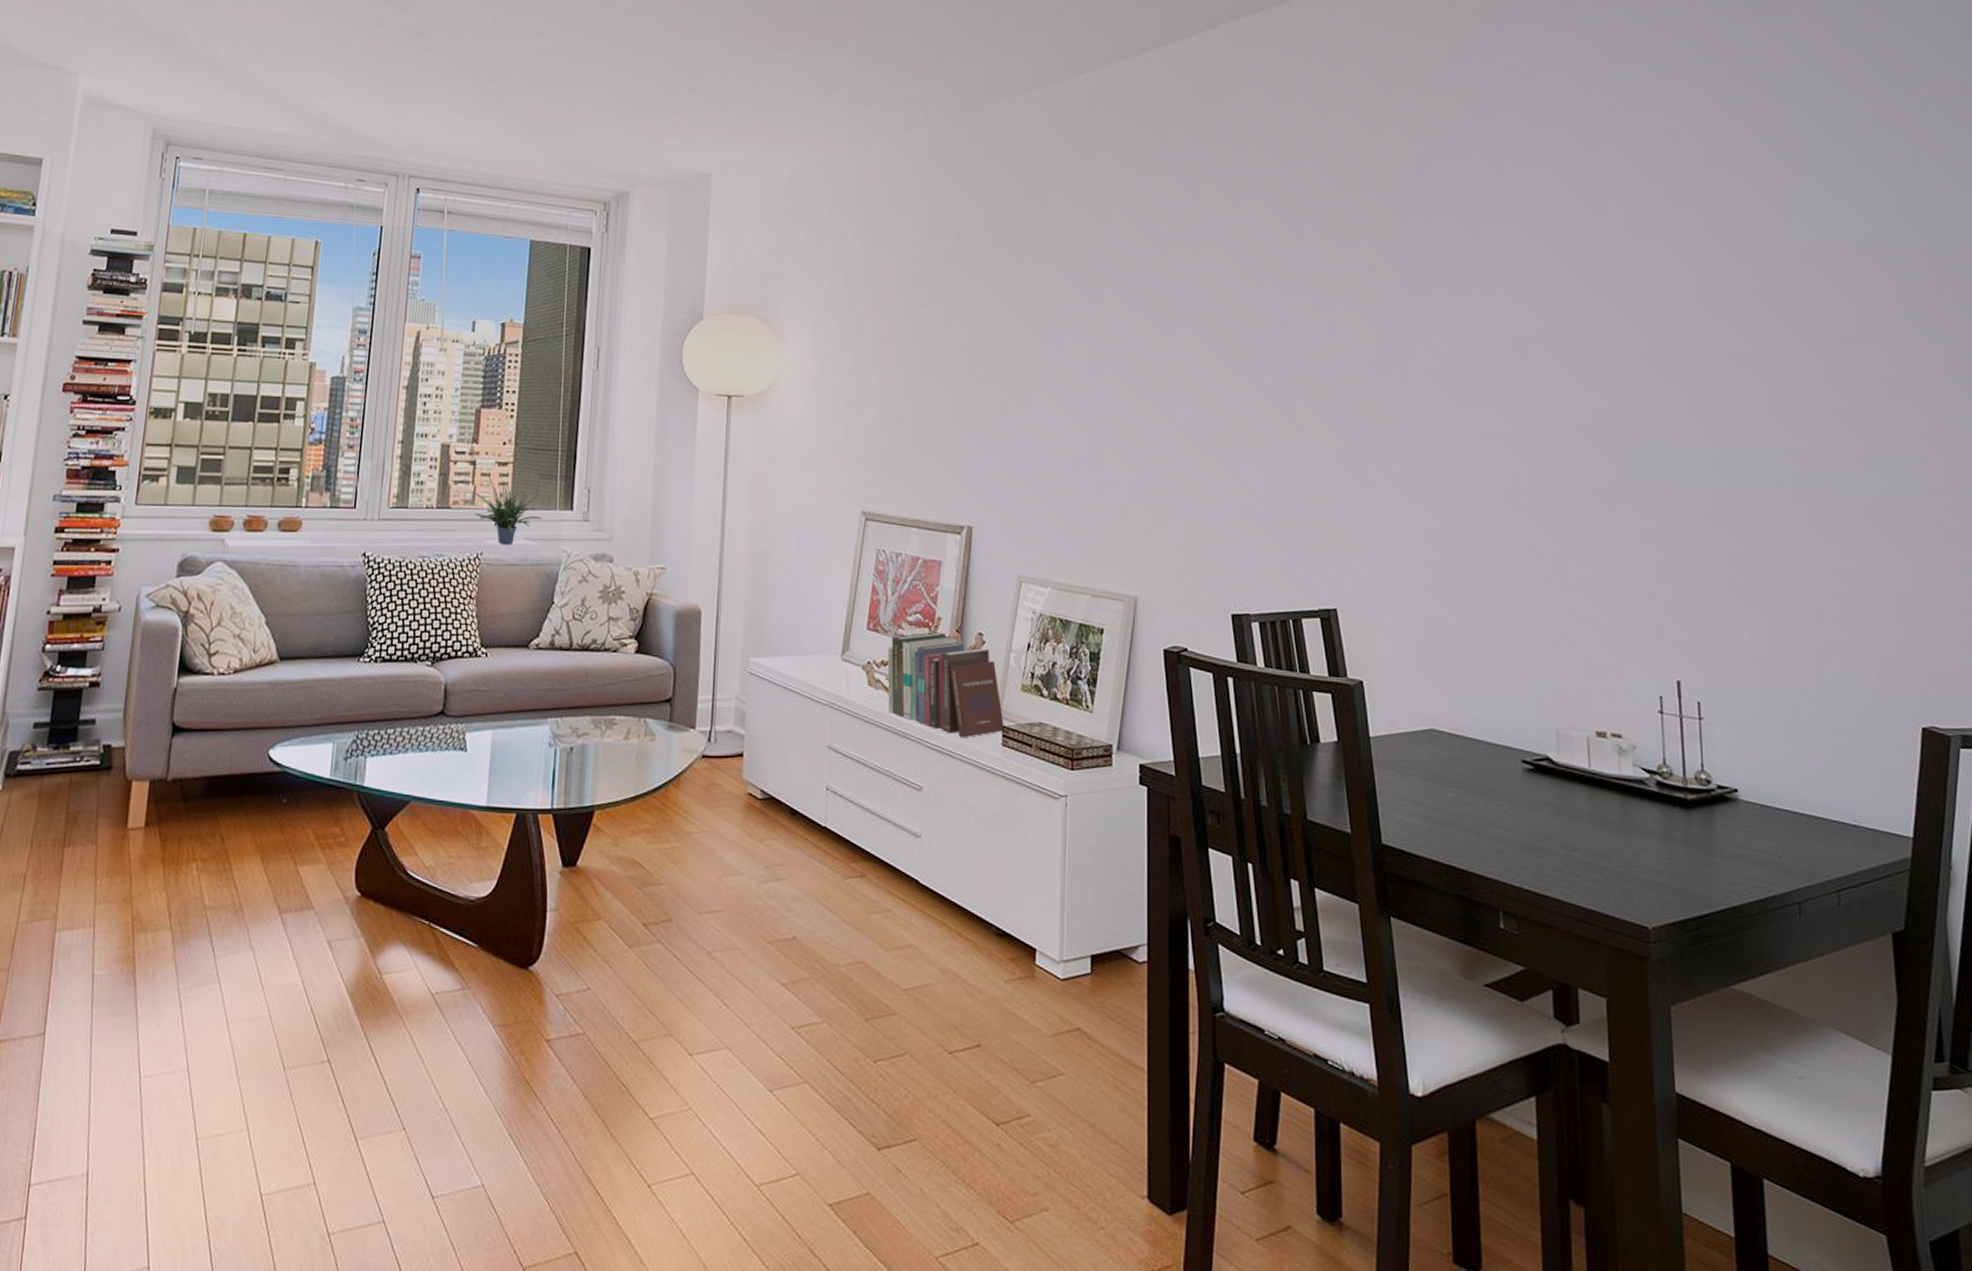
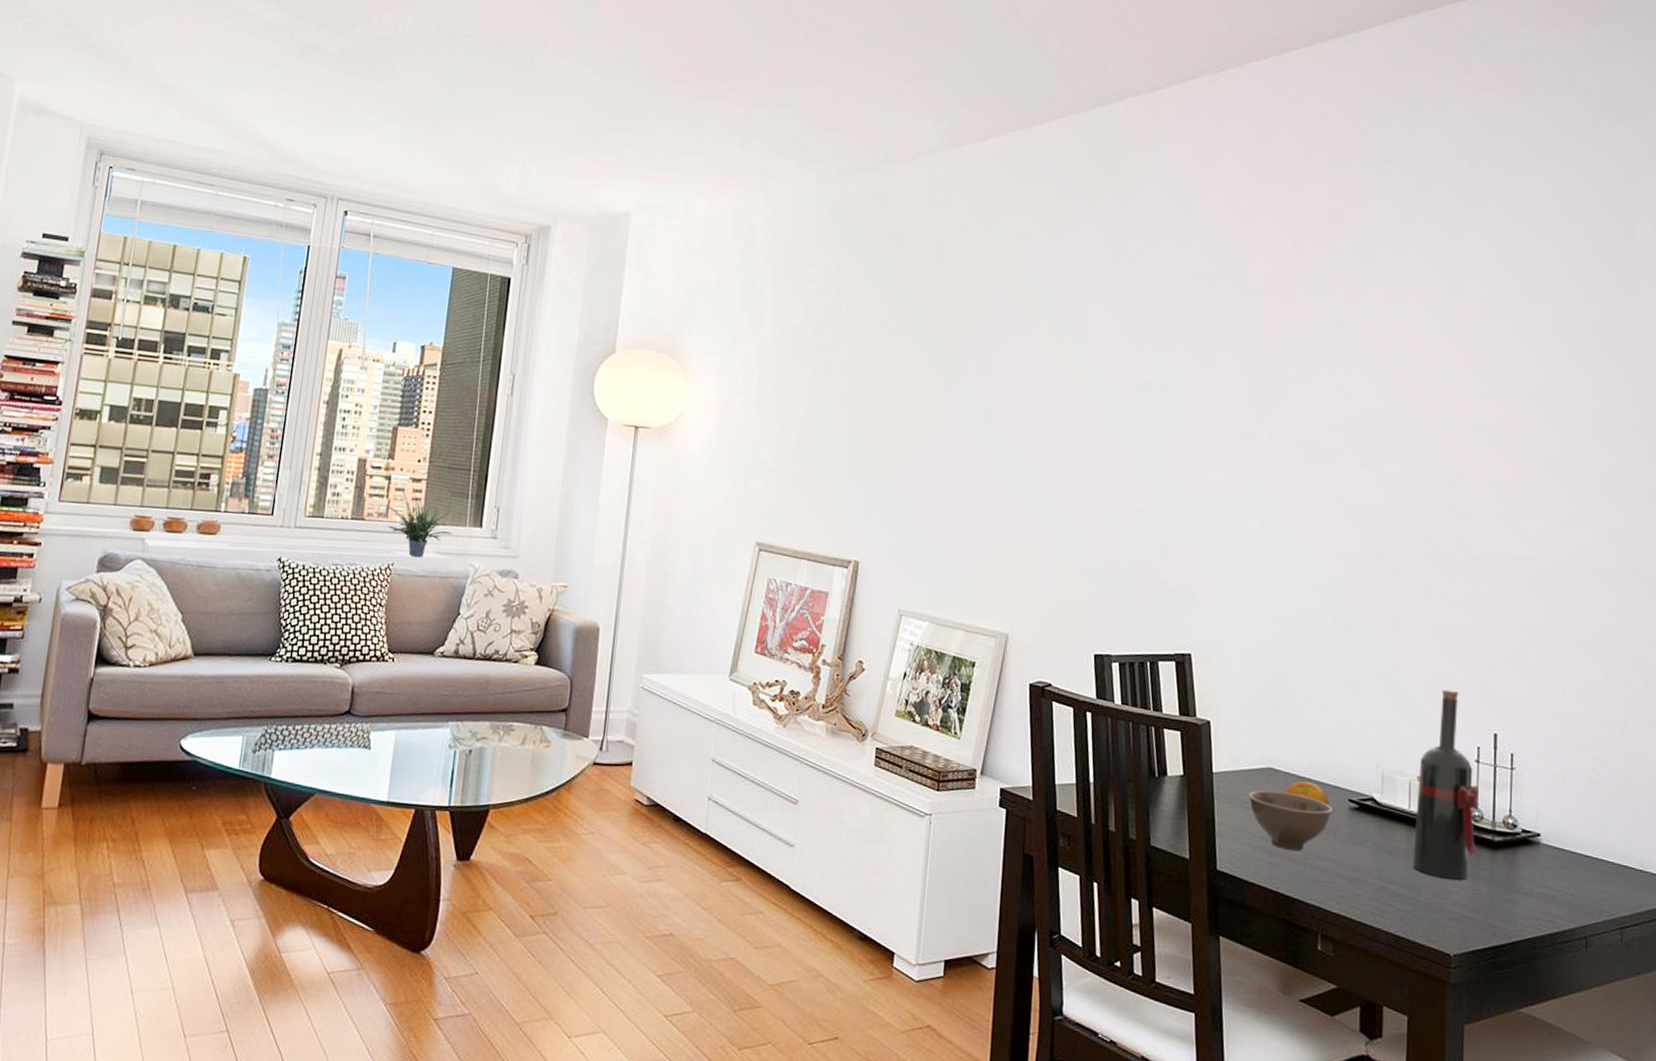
books: present [887,632,1005,737] -> none [770,658,878,757]
bowl: none [1411,754,1505,820] -> present [1248,790,1333,851]
fruit: none [1451,742,1500,769] -> present [1285,780,1329,806]
wine bottle: none [1596,635,1671,846] -> present [1412,689,1479,881]

